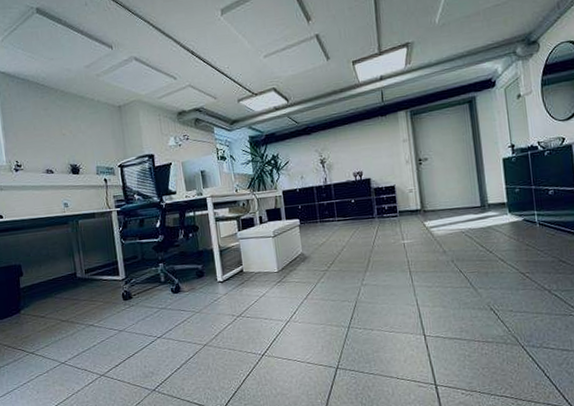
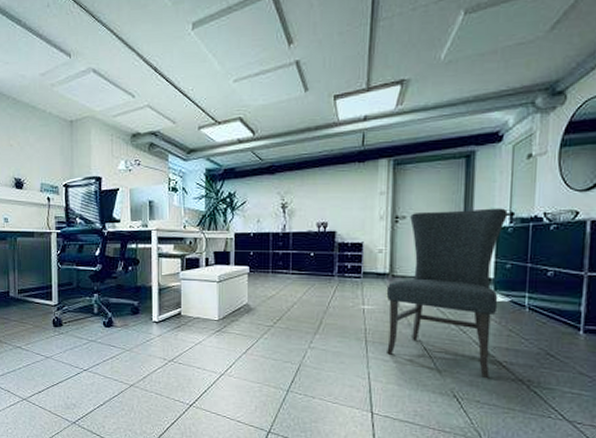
chair: none [420,142,517,290] -> present [386,208,508,379]

